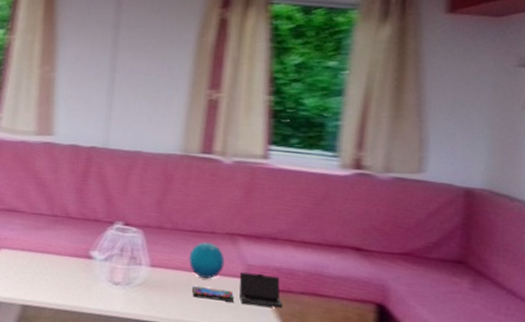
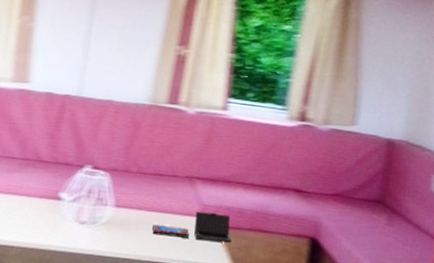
decorative orb: present [189,242,225,279] -> none [151,184,183,218]

